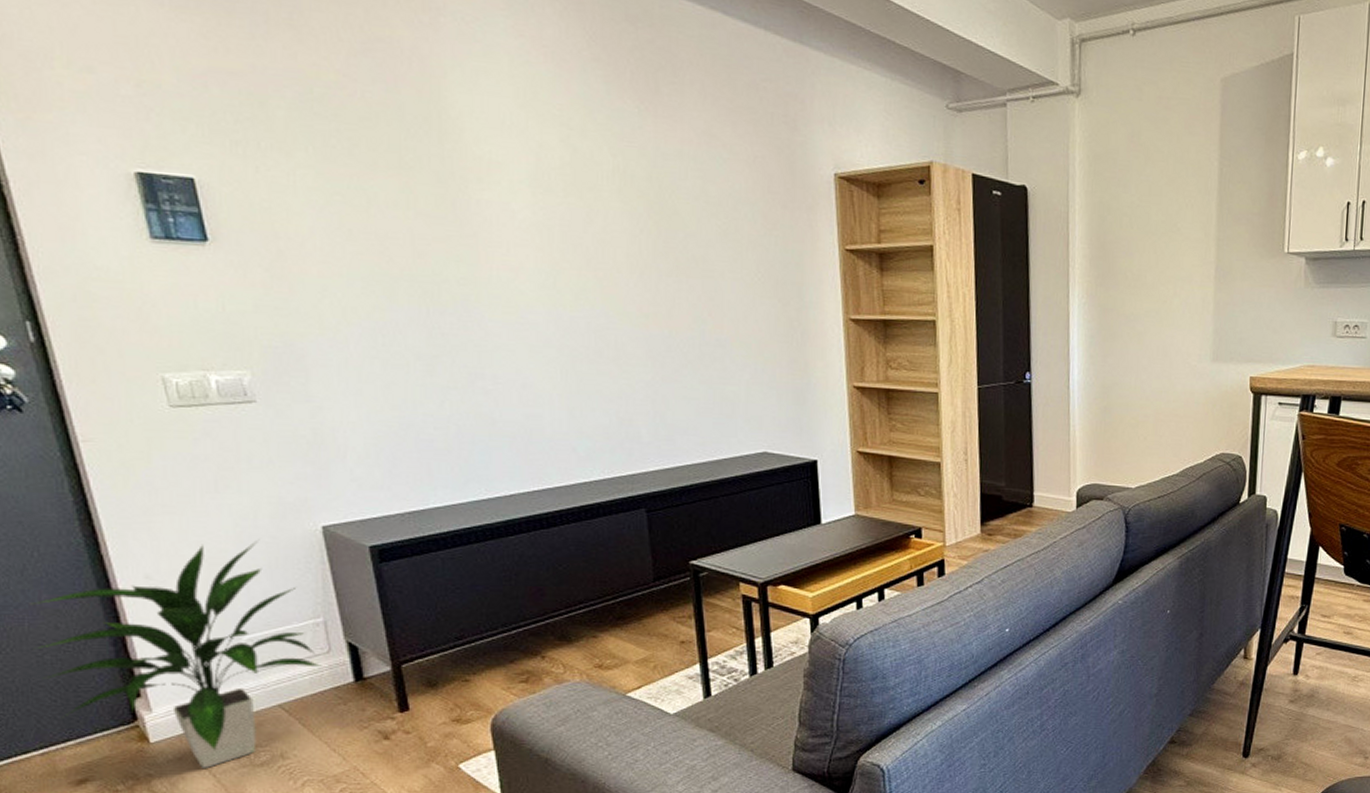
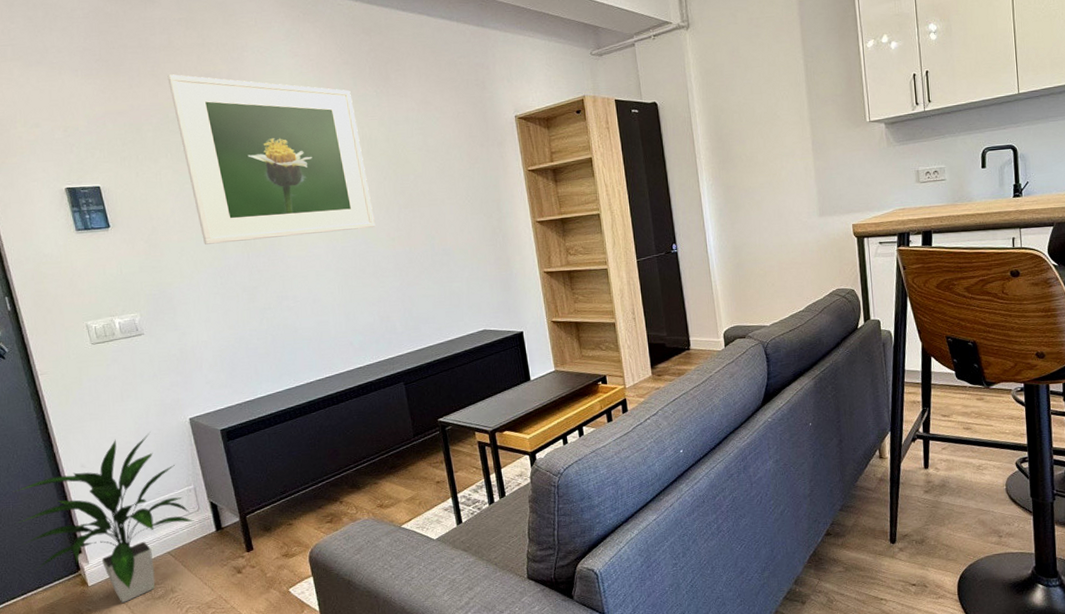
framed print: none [314,29,623,297] -> present [167,74,376,245]

